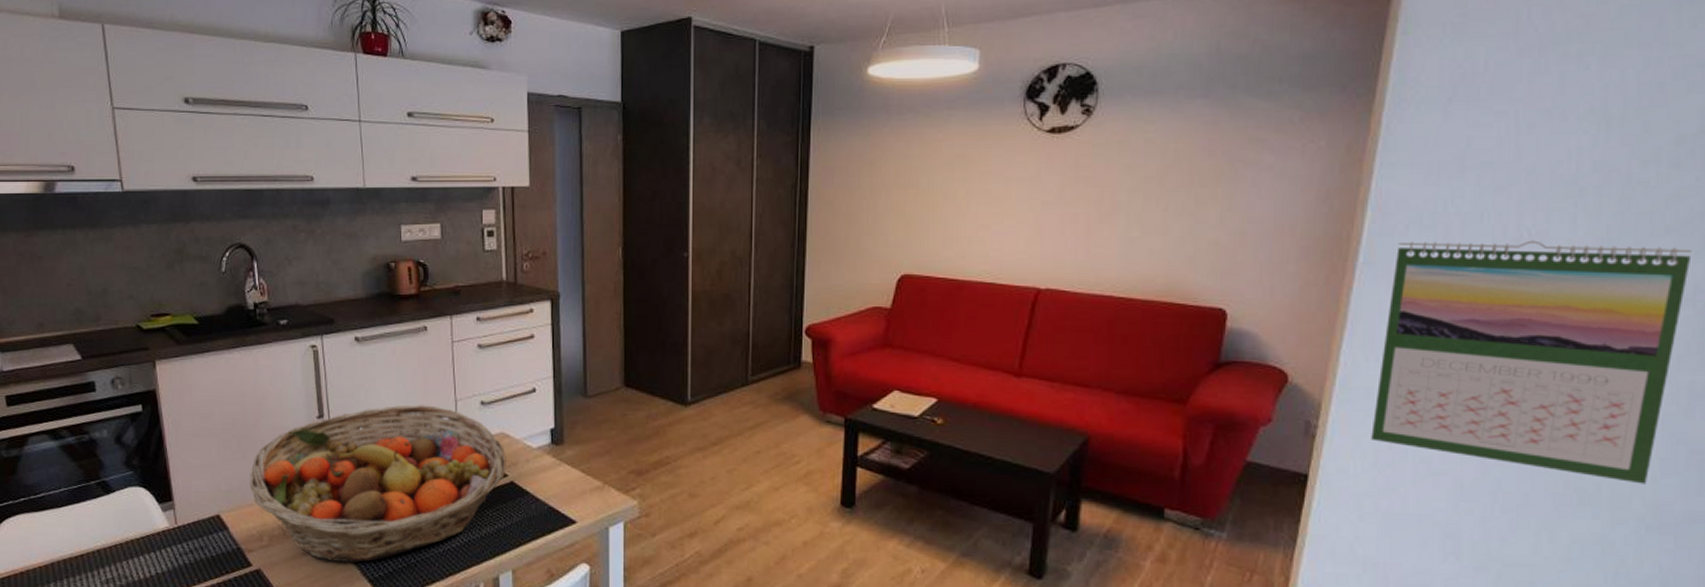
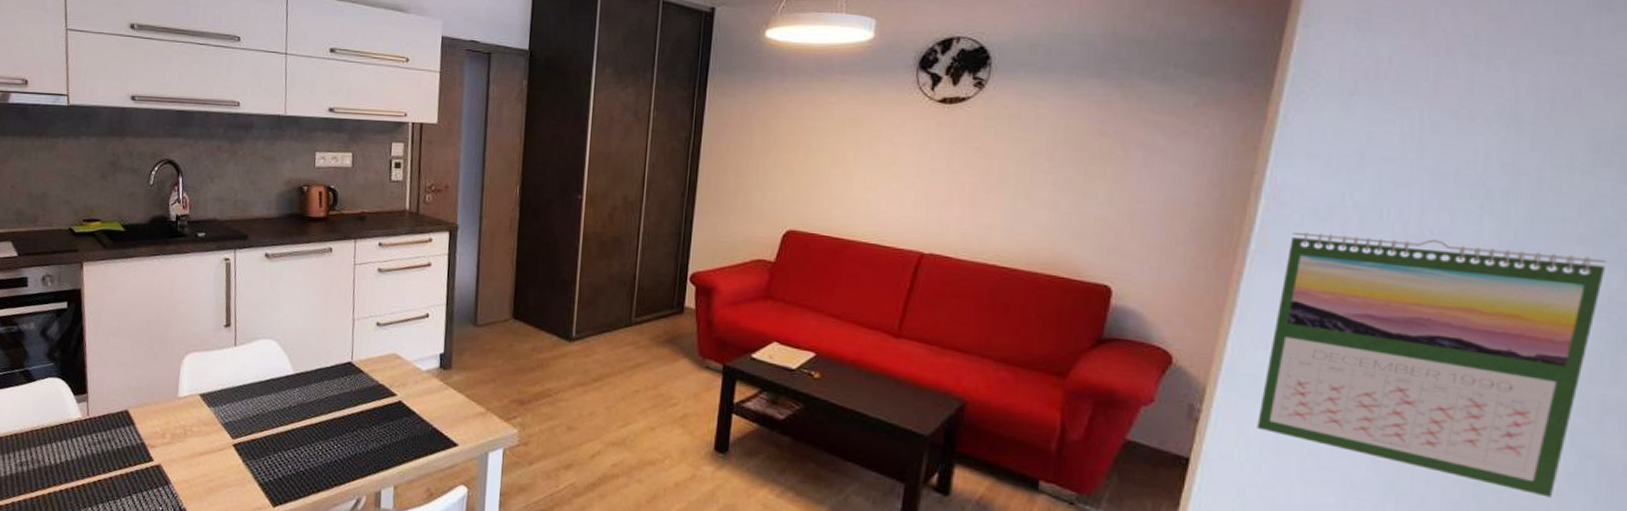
fruit basket: present [250,405,506,563] -> none [158,320,397,466]

